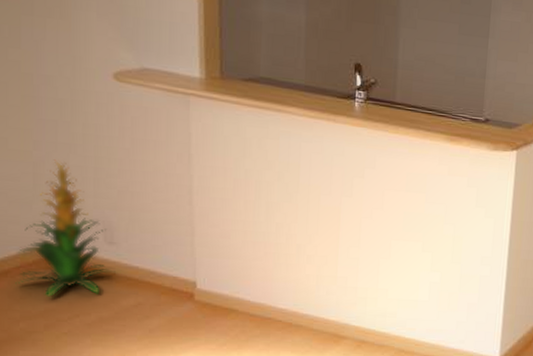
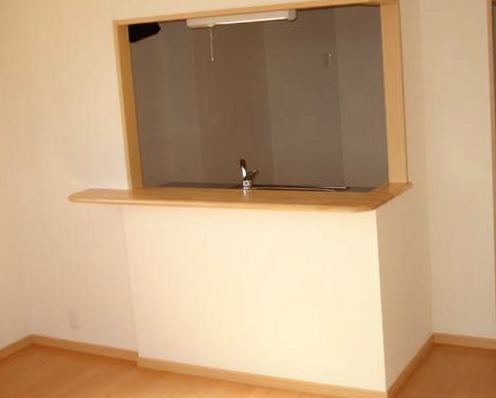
indoor plant: present [15,159,116,298] -> none [10,267,79,377]

